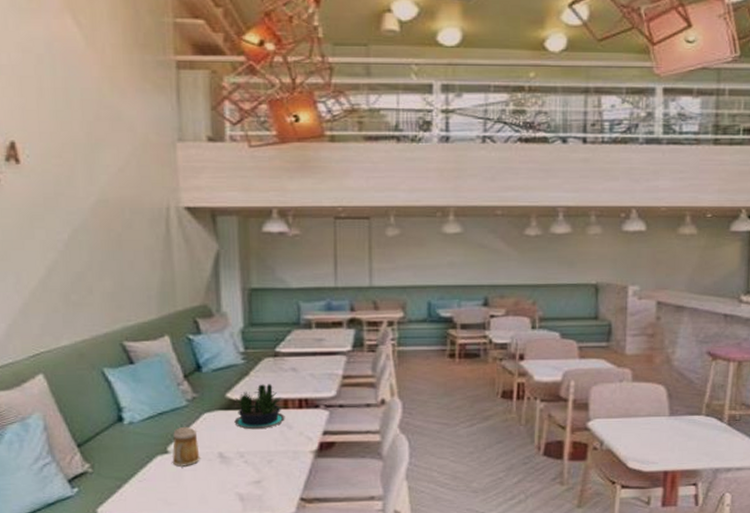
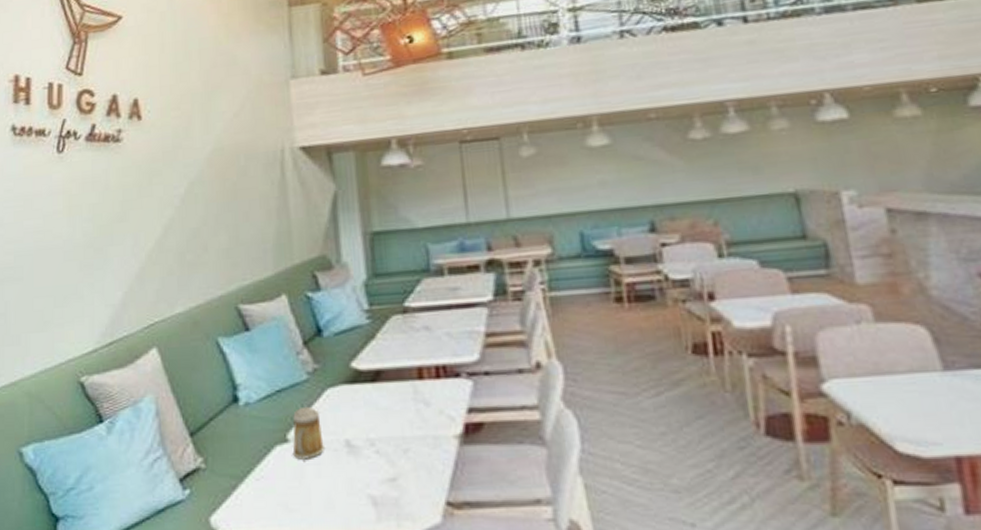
potted plant: present [234,384,287,430] -> none [361,348,422,409]

